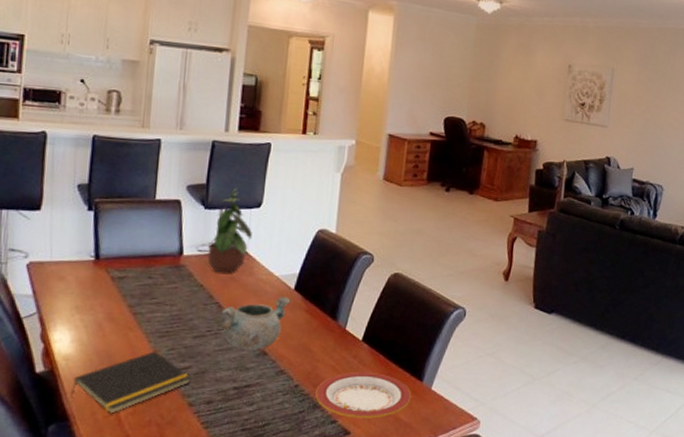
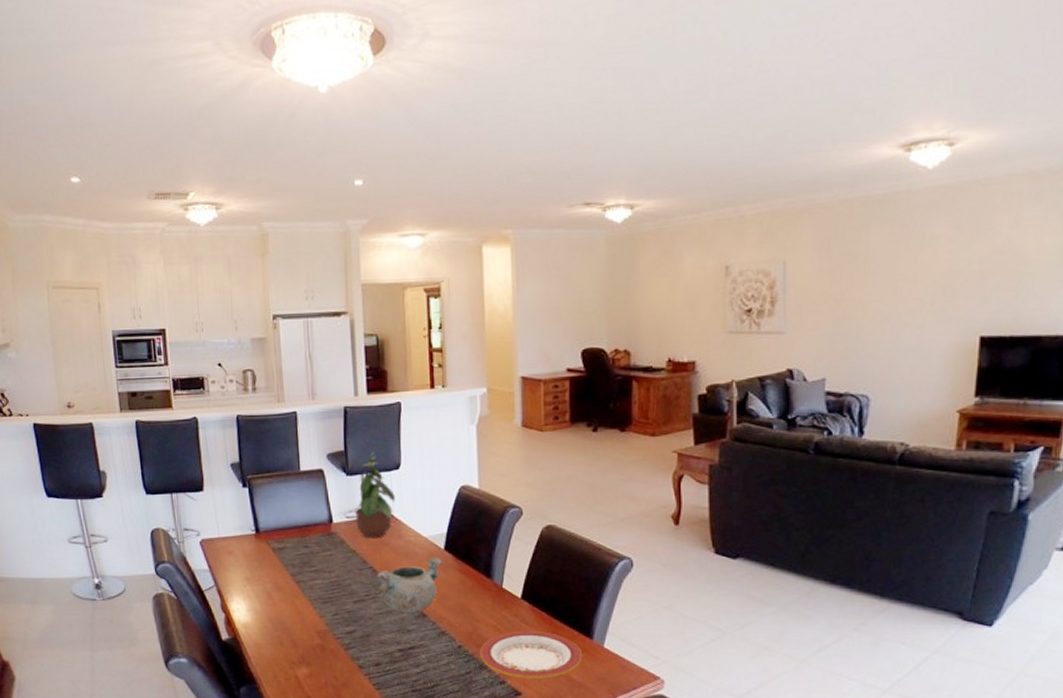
notepad: present [71,351,191,414] -> none [254,617,358,677]

